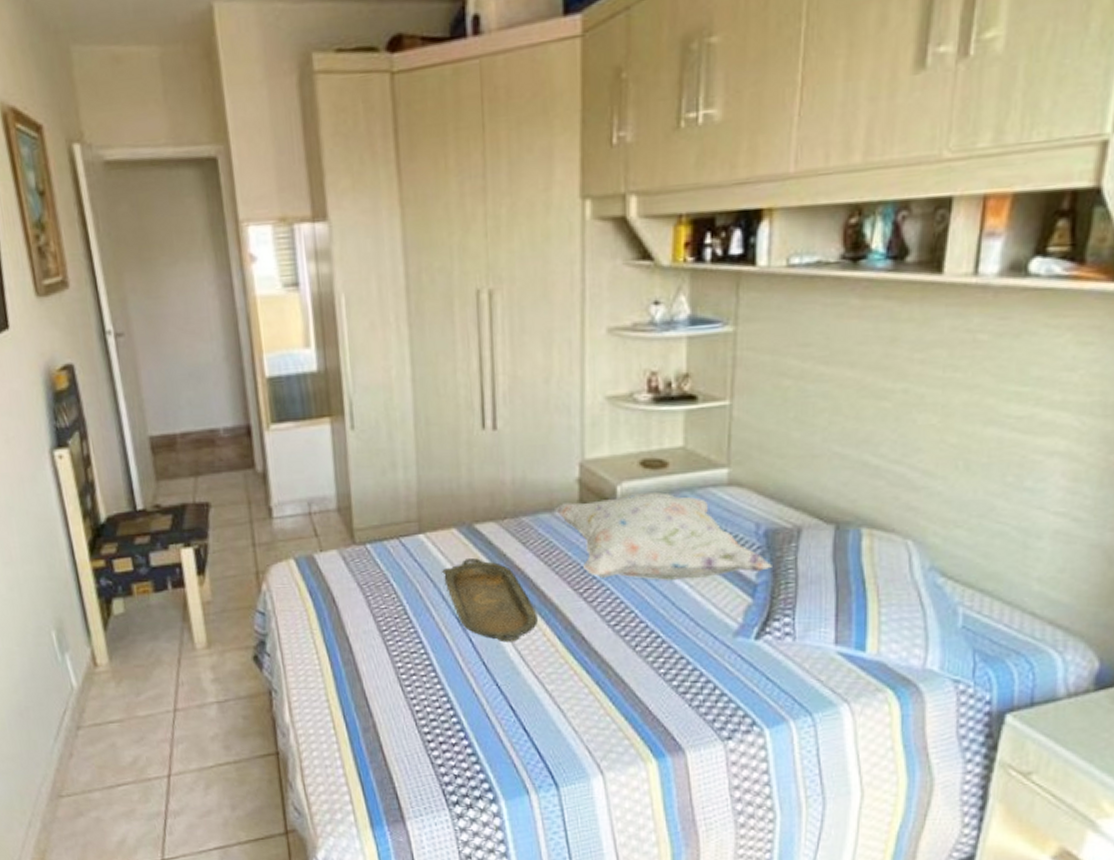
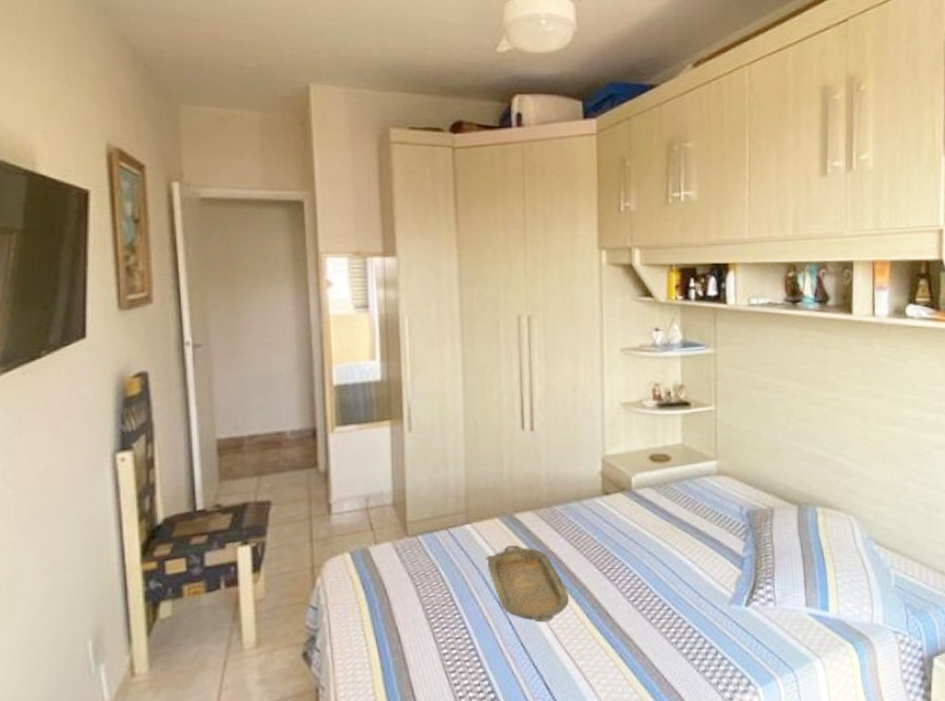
decorative pillow: present [555,492,772,580] -> none [582,482,754,558]

